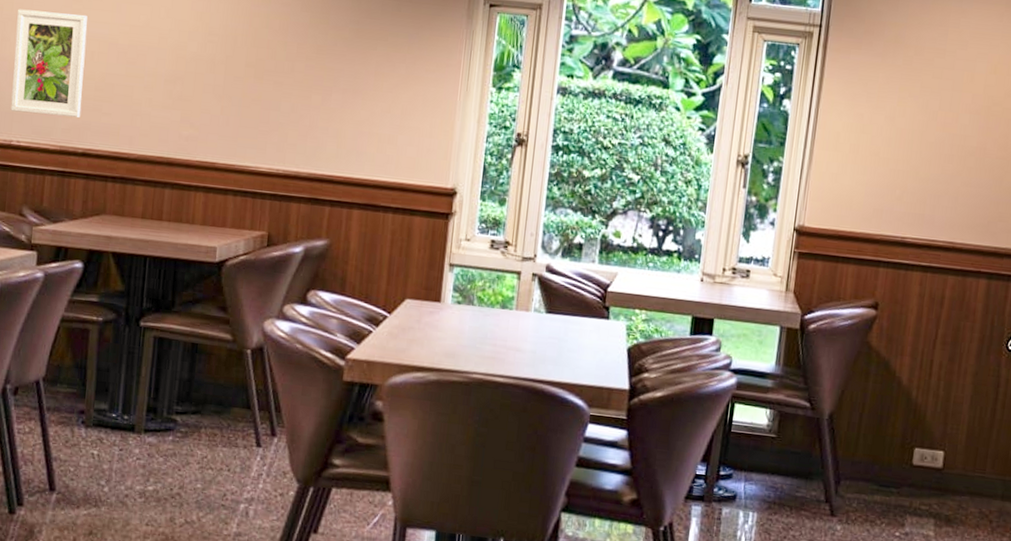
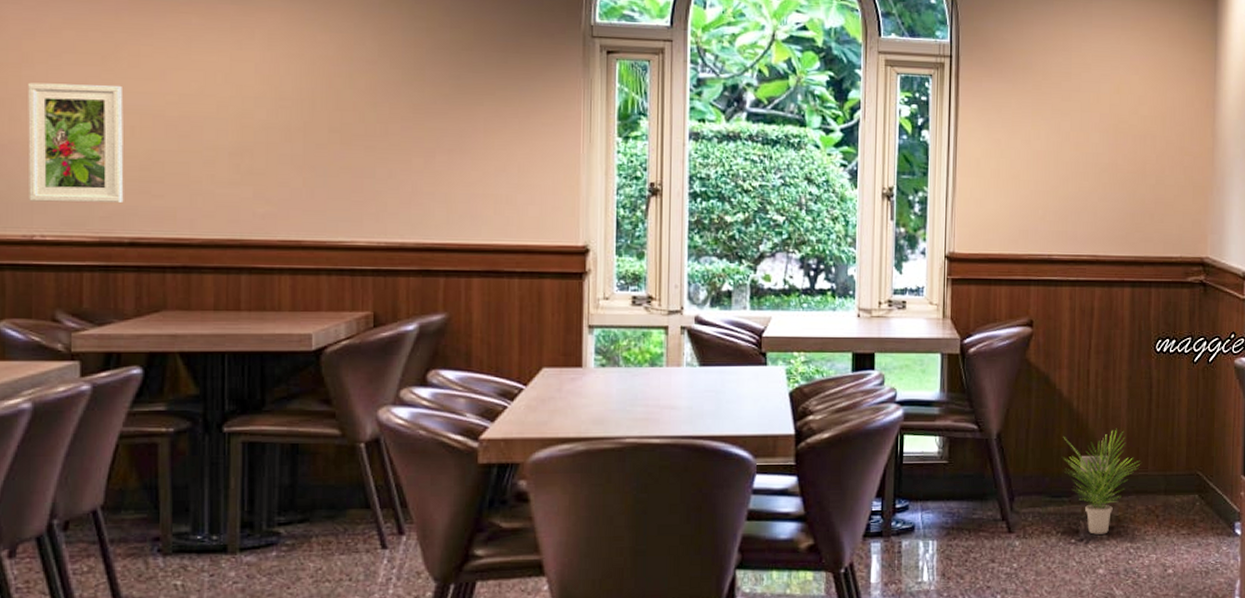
potted plant: none [895,424,979,532] -> present [1063,428,1141,535]

